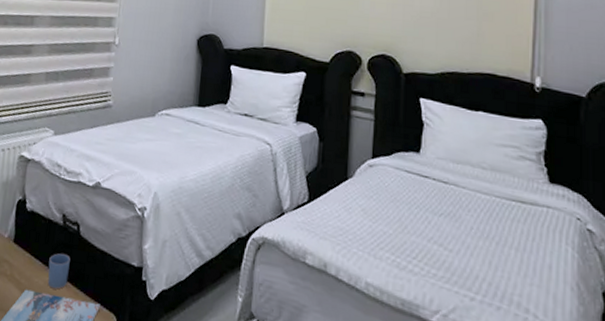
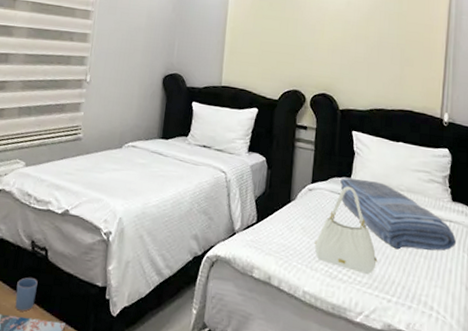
handbag: none [377,162,456,268] -> present [314,186,378,275]
towel: none [407,152,557,243] -> present [340,178,457,251]

